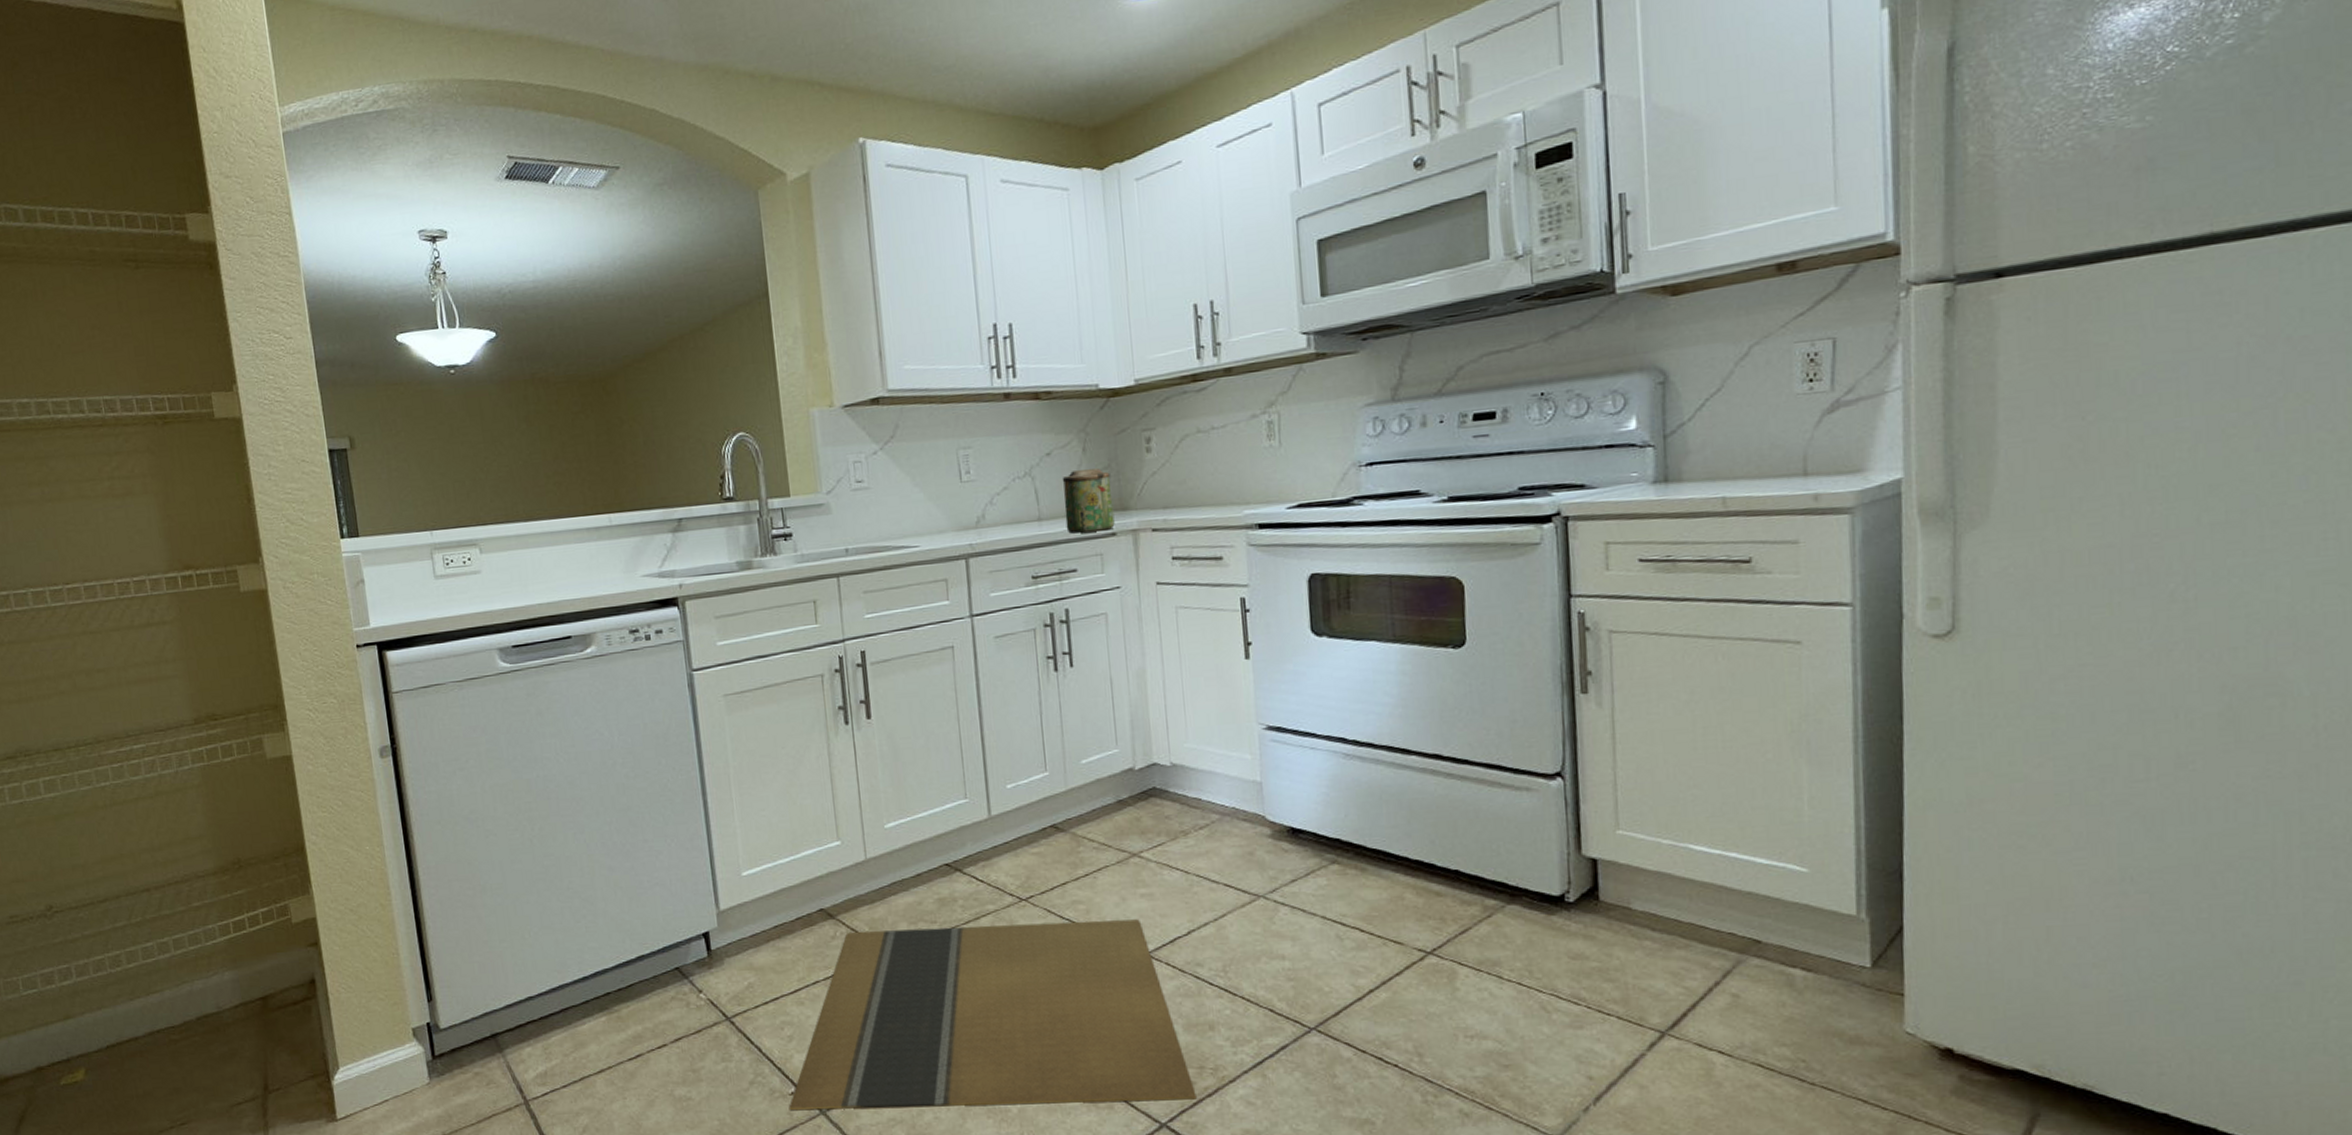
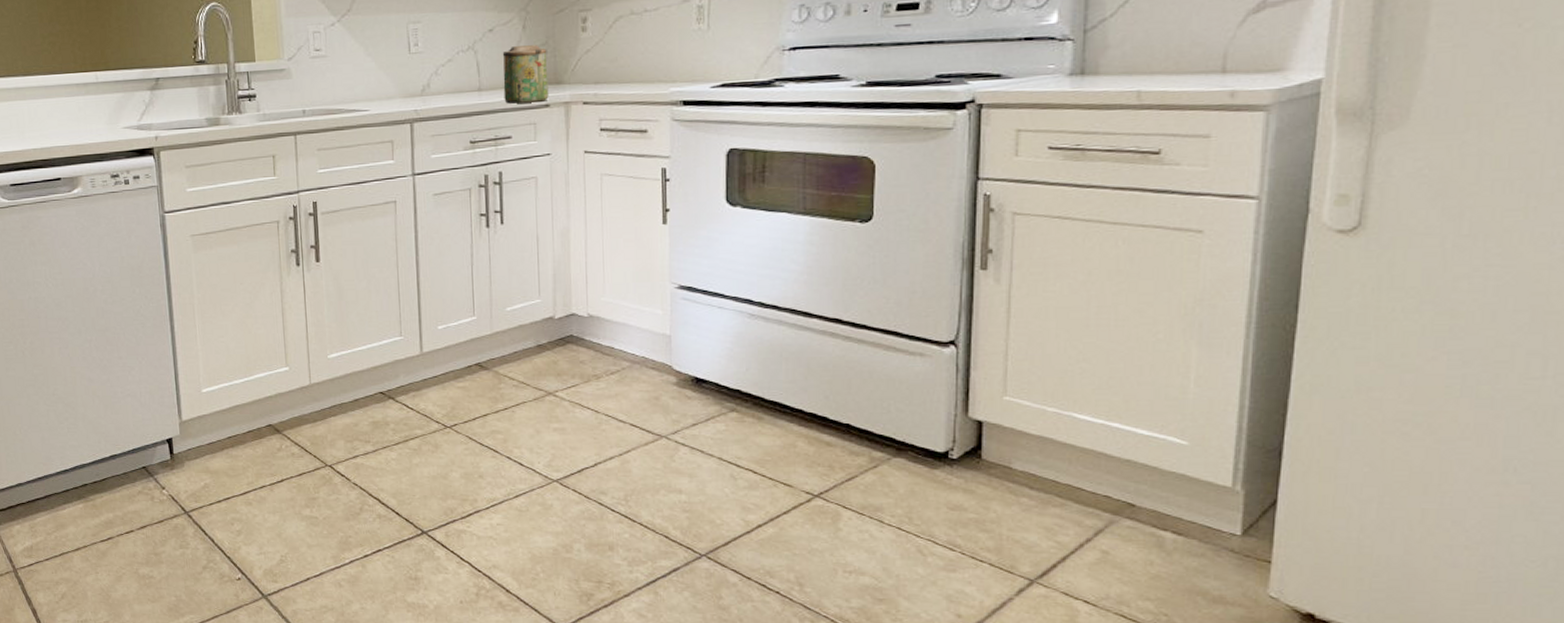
door mat: present [788,919,1197,1111] -> none [235,445,594,609]

